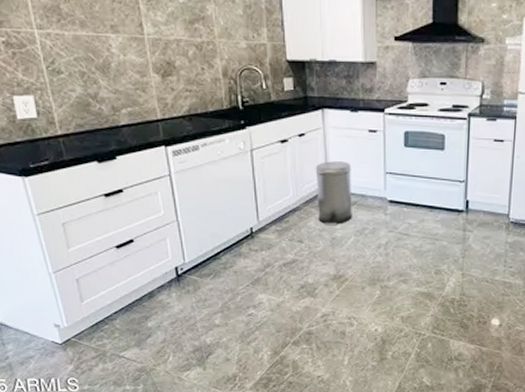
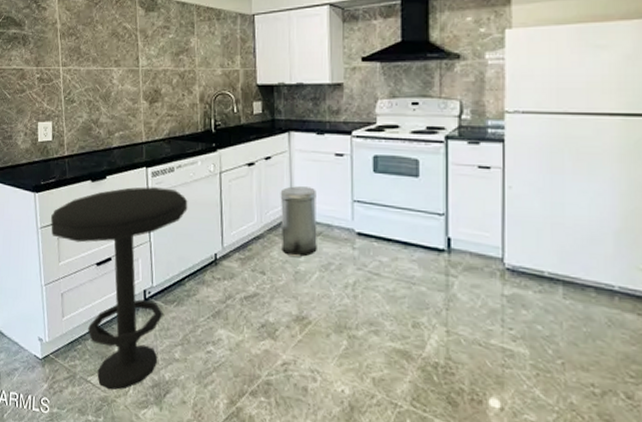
bar stool: none [50,166,218,361] -> present [51,187,188,390]

